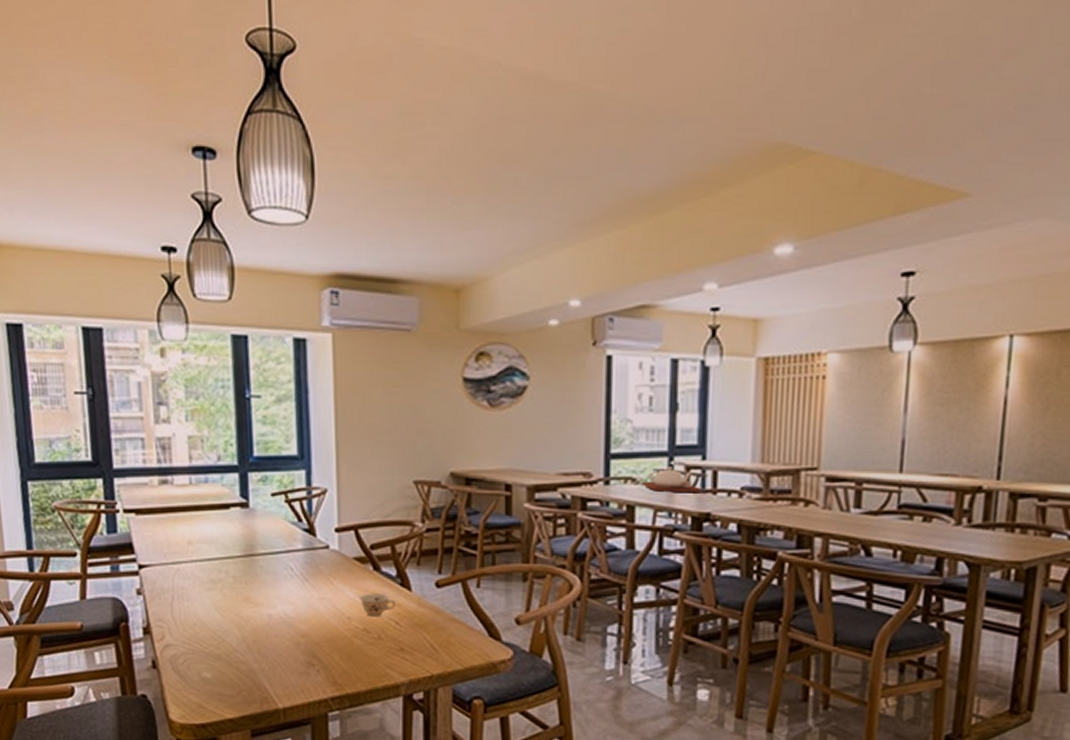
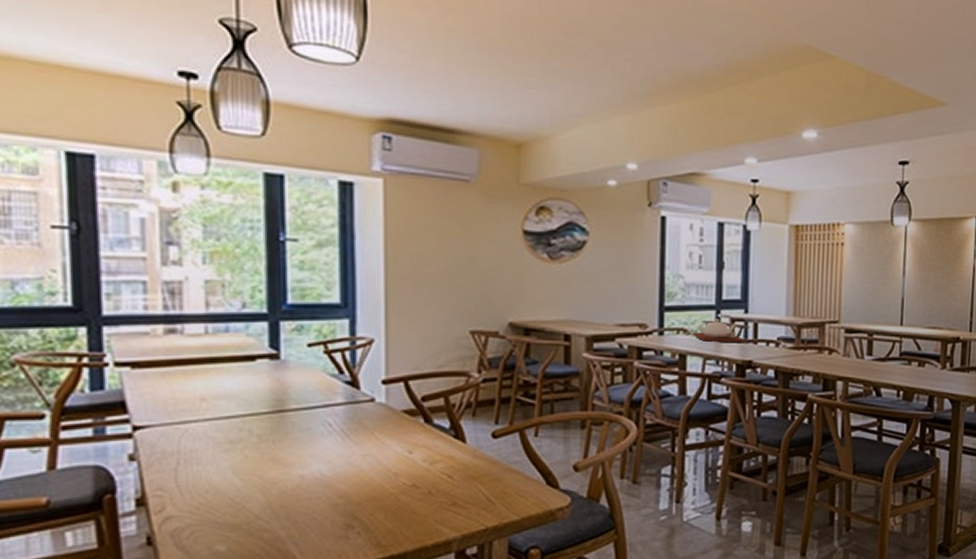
teacup: present [359,593,396,617] -> none [408,447,448,472]

